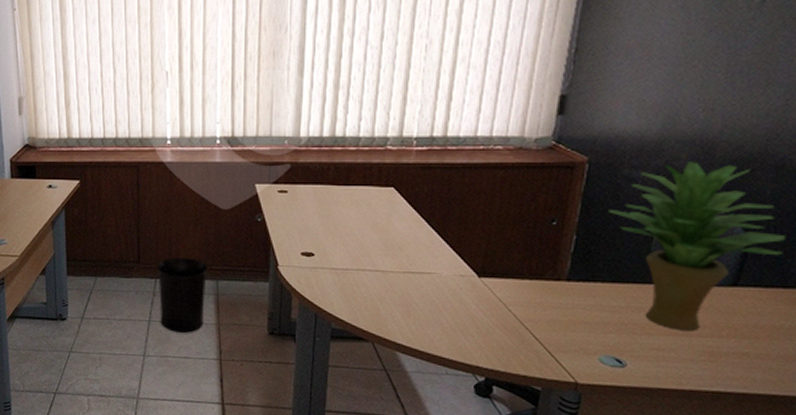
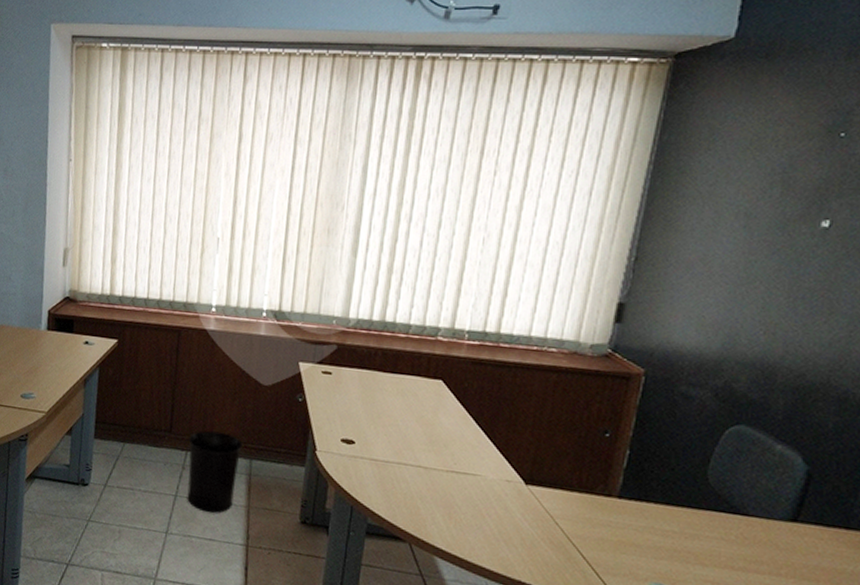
potted plant: present [608,161,787,331] -> none [664,384,850,566]

